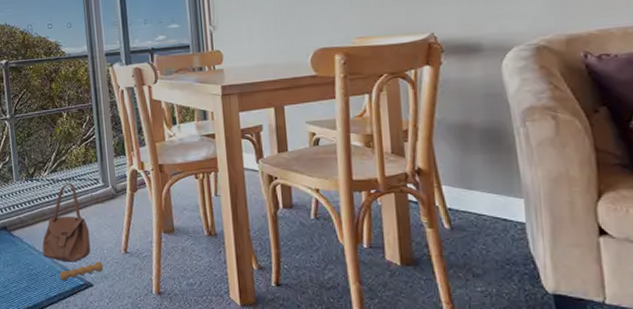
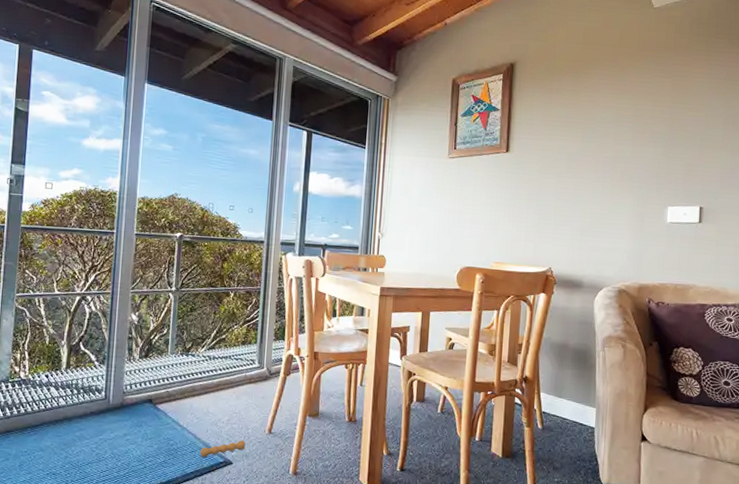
handbag: present [42,183,91,262] -> none [186,361,238,440]

